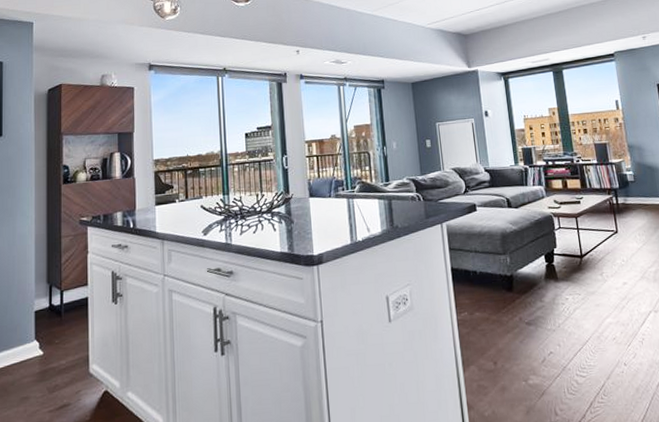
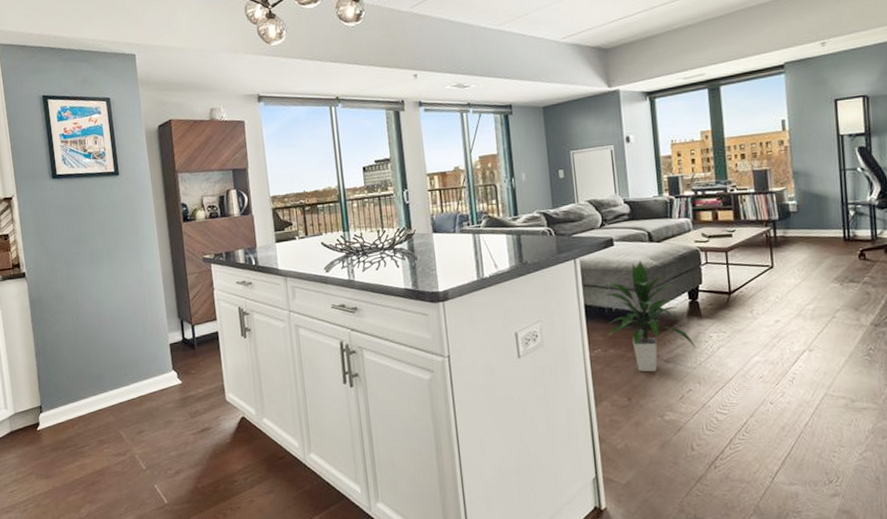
indoor plant: none [466,225,555,335] -> present [601,260,697,372]

